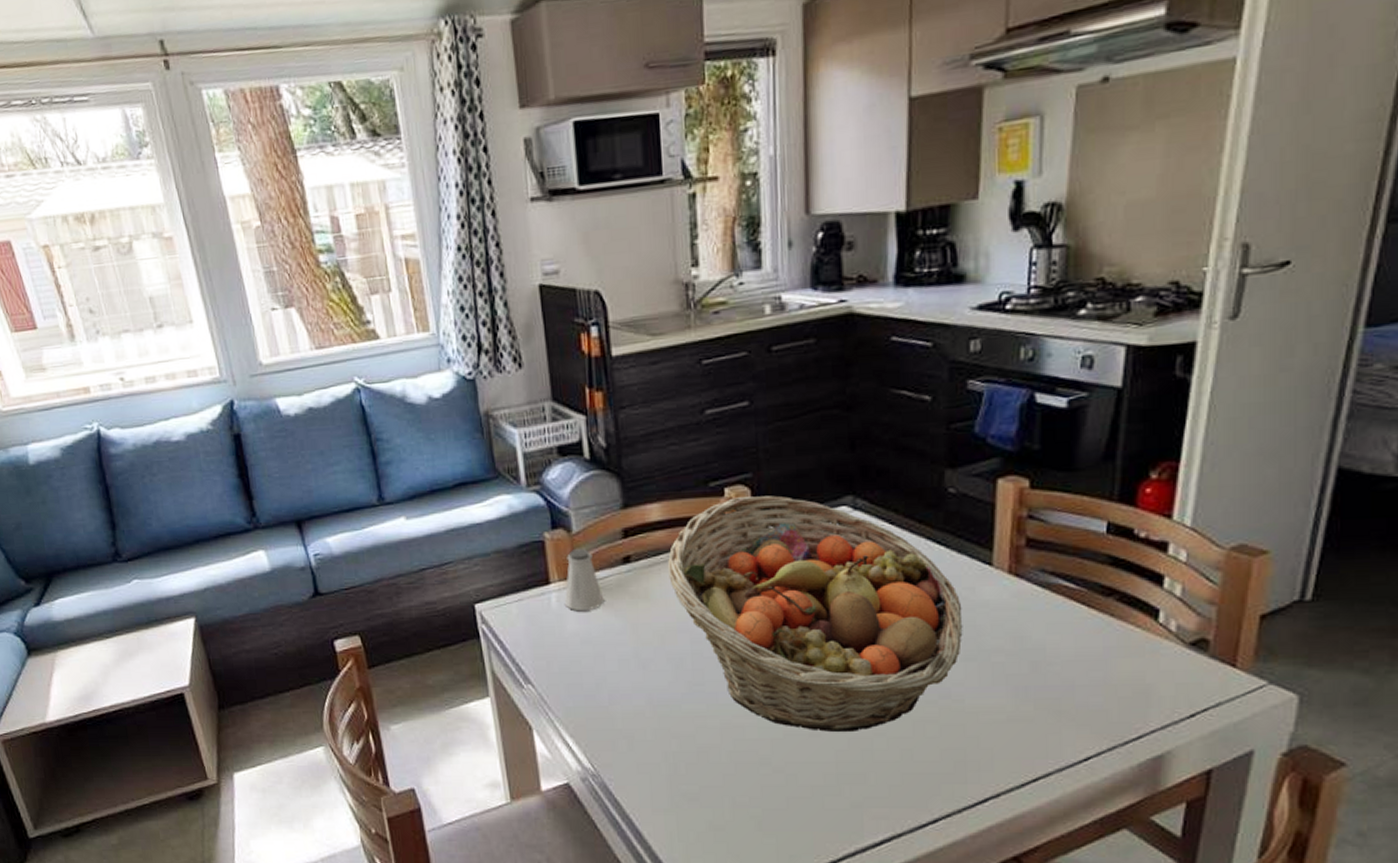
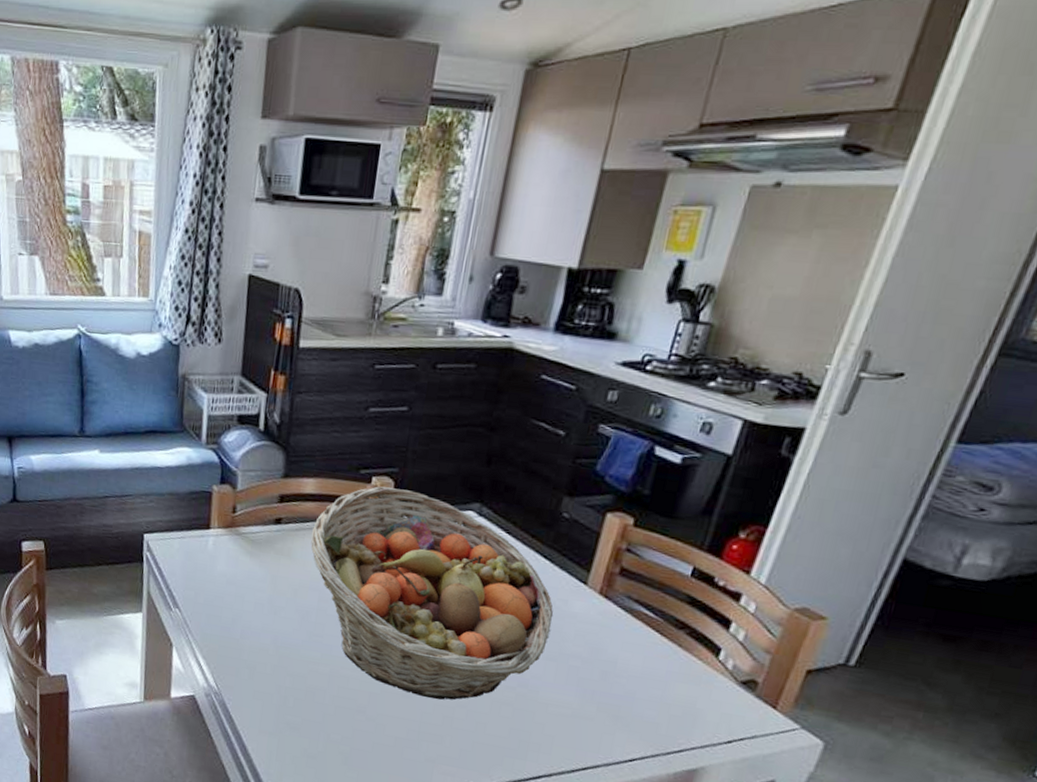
saltshaker: present [564,548,604,612] -> none [218,503,253,558]

